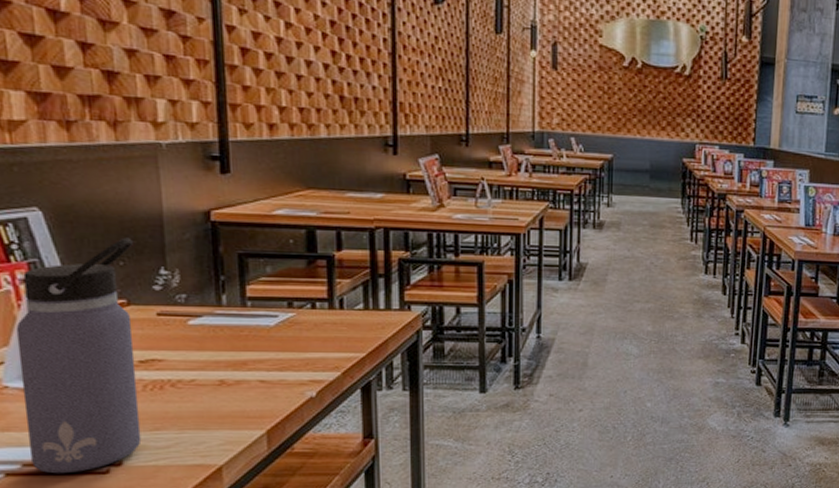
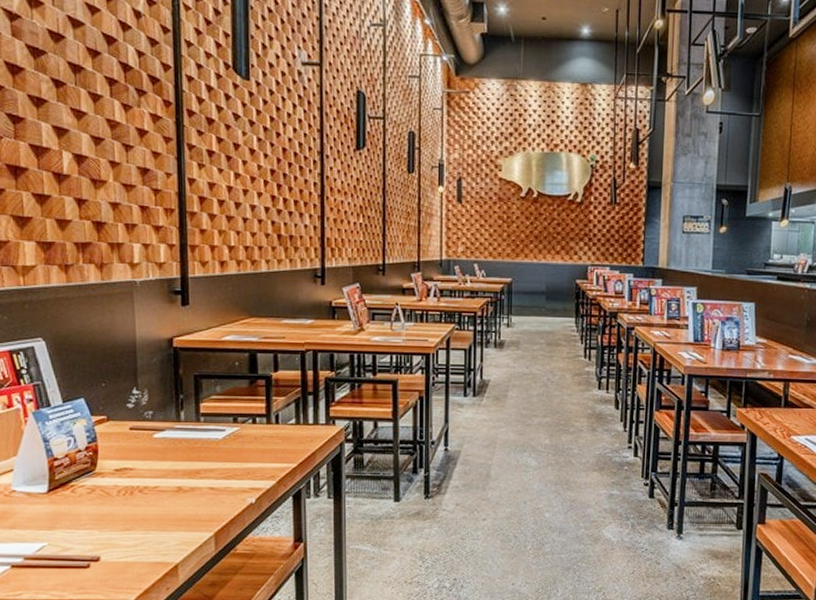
water bottle: present [15,237,142,474] -> none [22,362,115,567]

